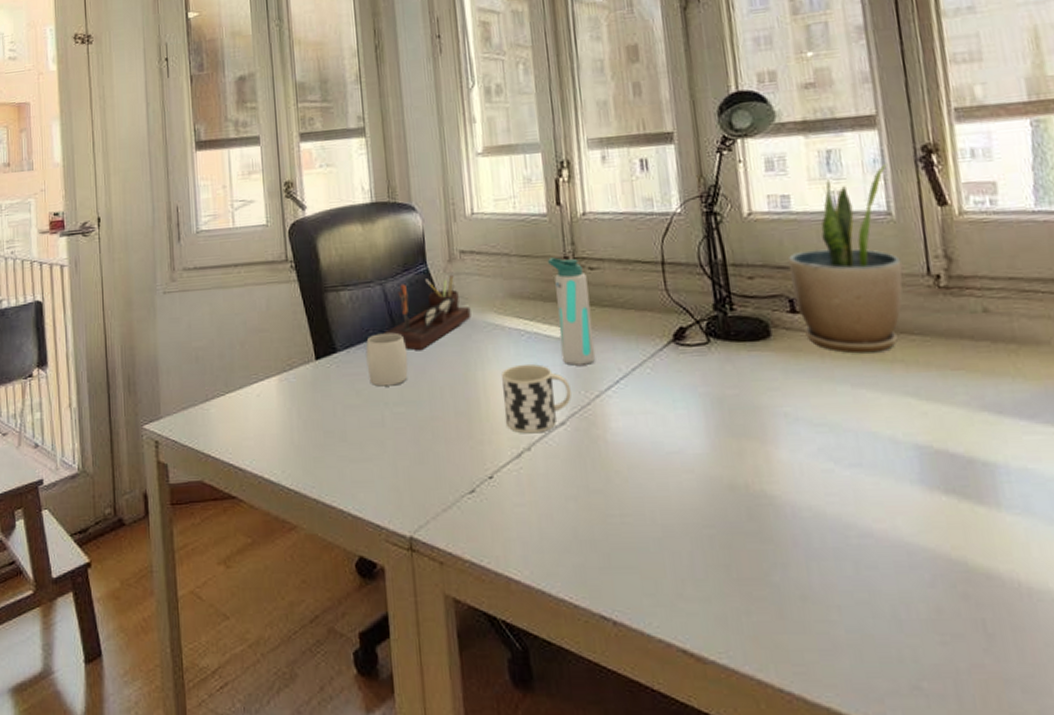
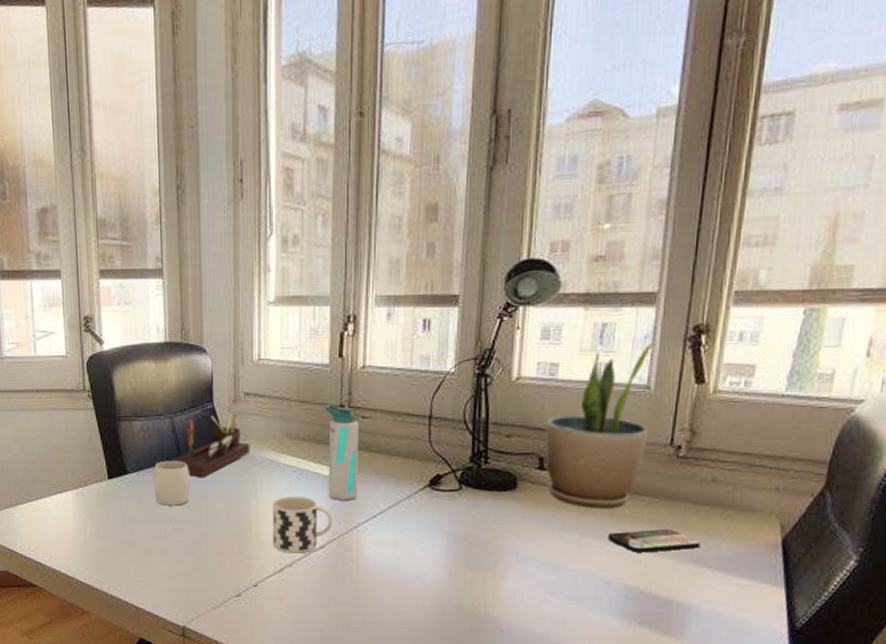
smartphone: none [883,371,990,403] -> present [607,528,700,553]

